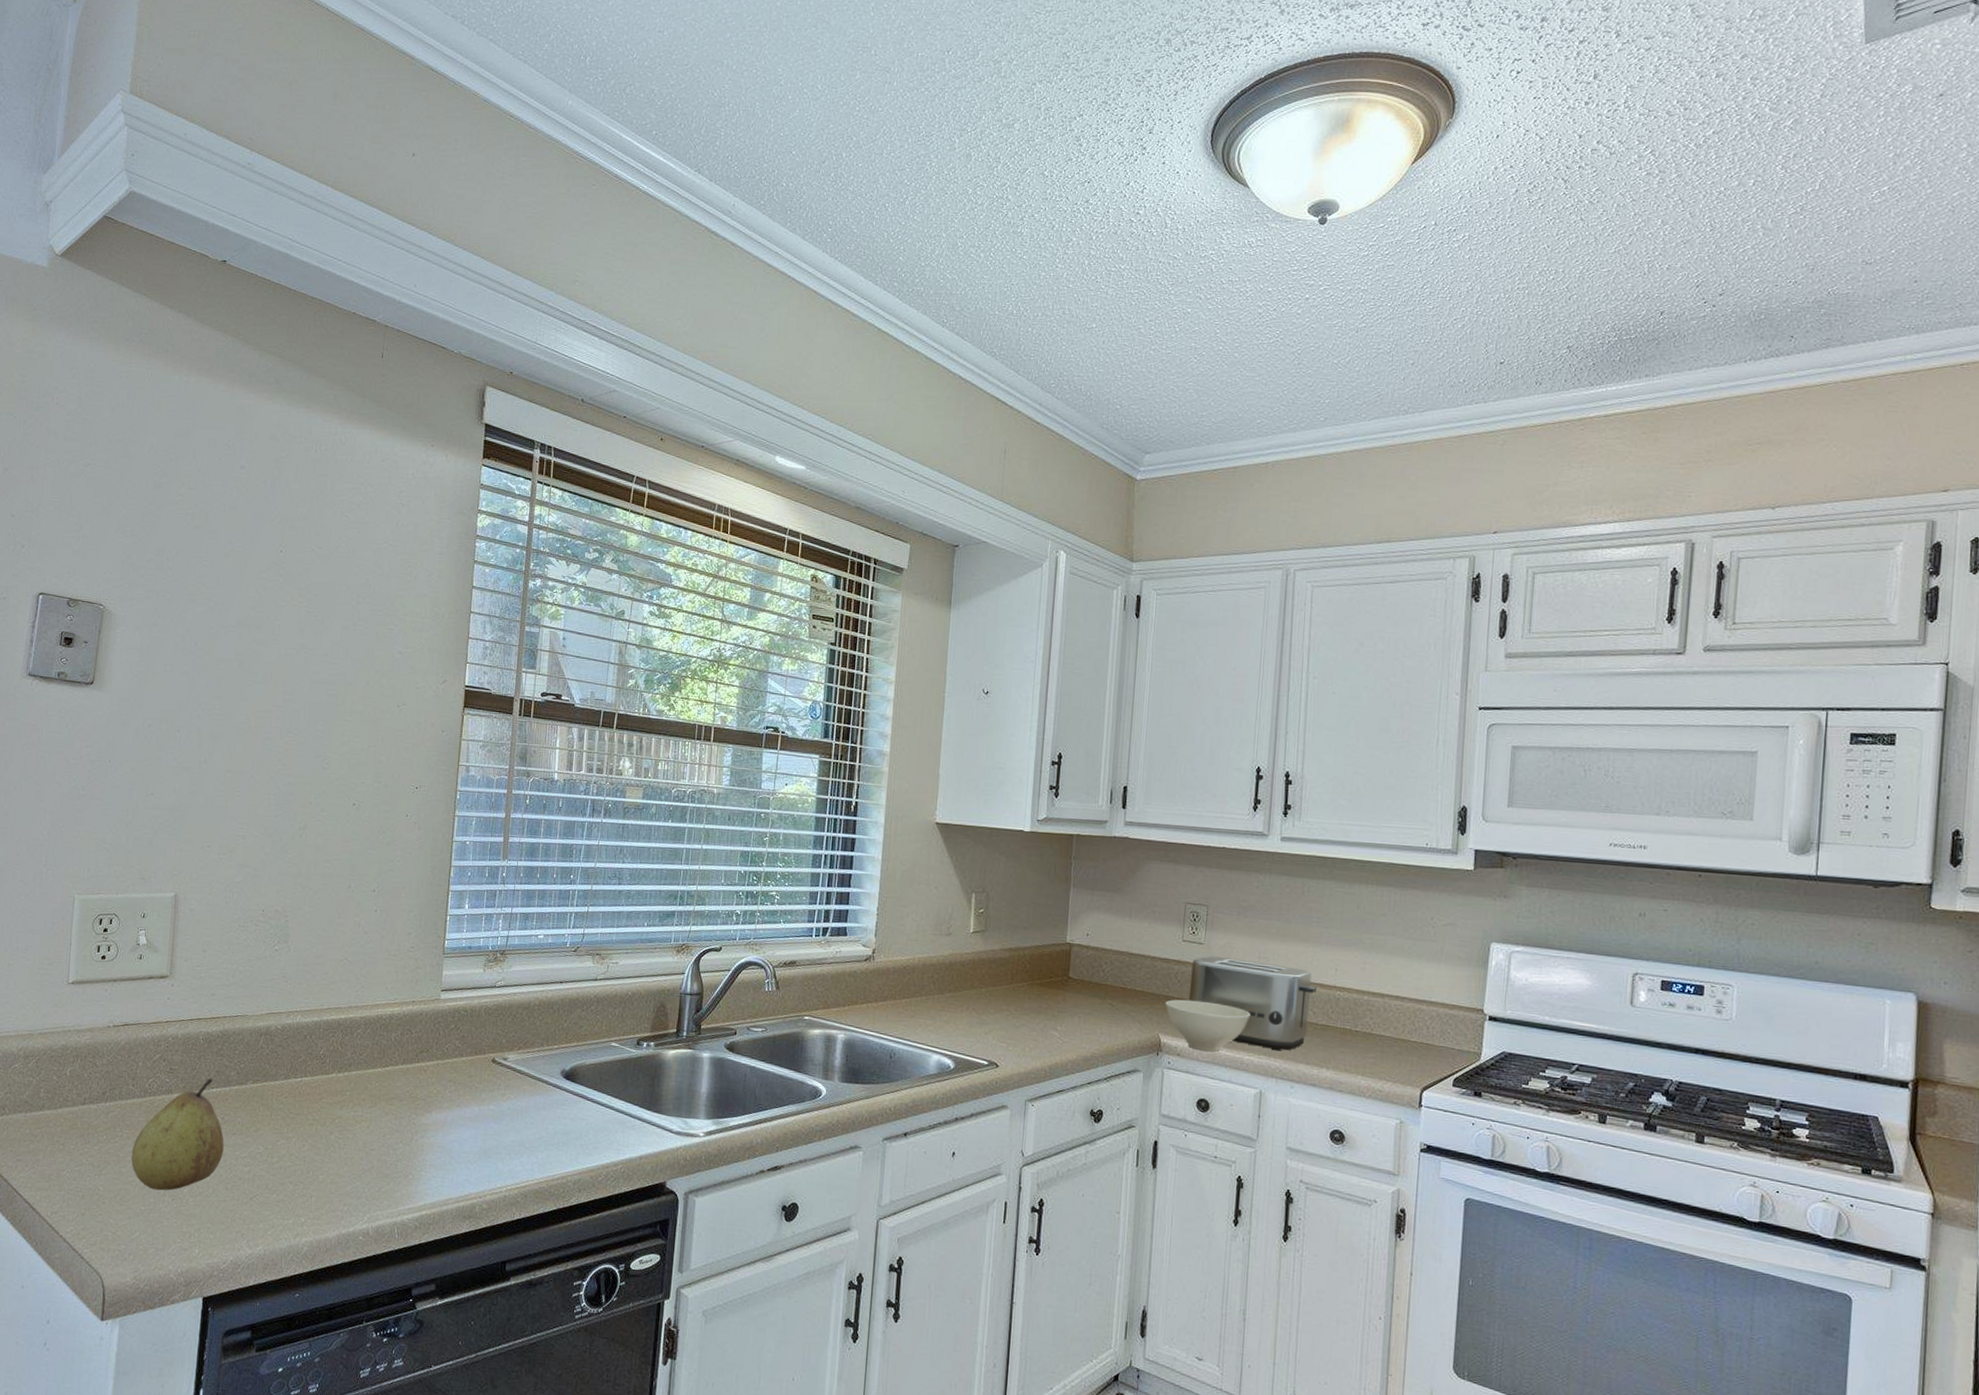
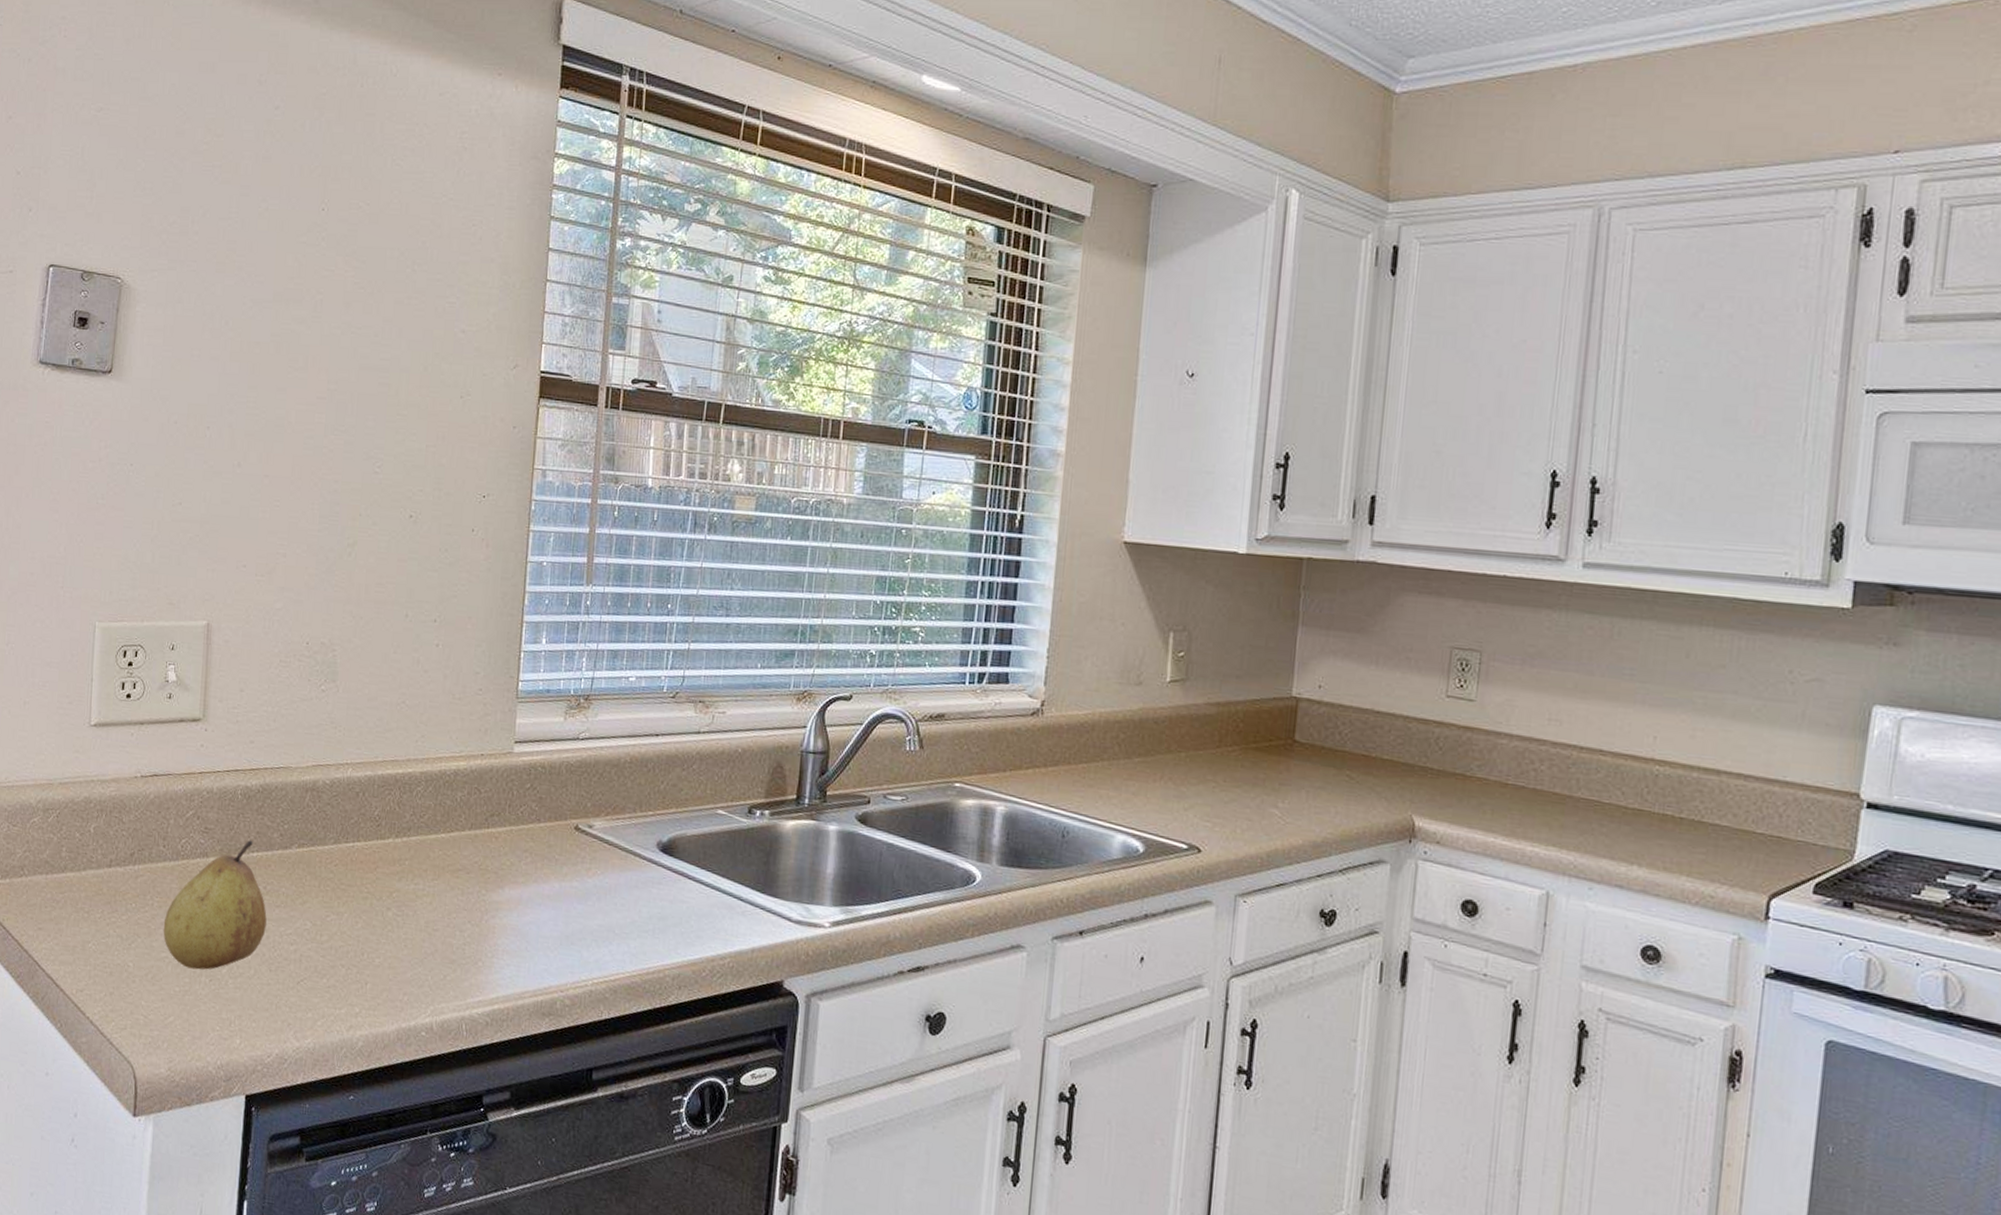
bowl: present [1165,999,1251,1053] -> none [1421,771,1537,842]
toaster: present [1188,956,1317,1051] -> none [1452,717,1628,842]

